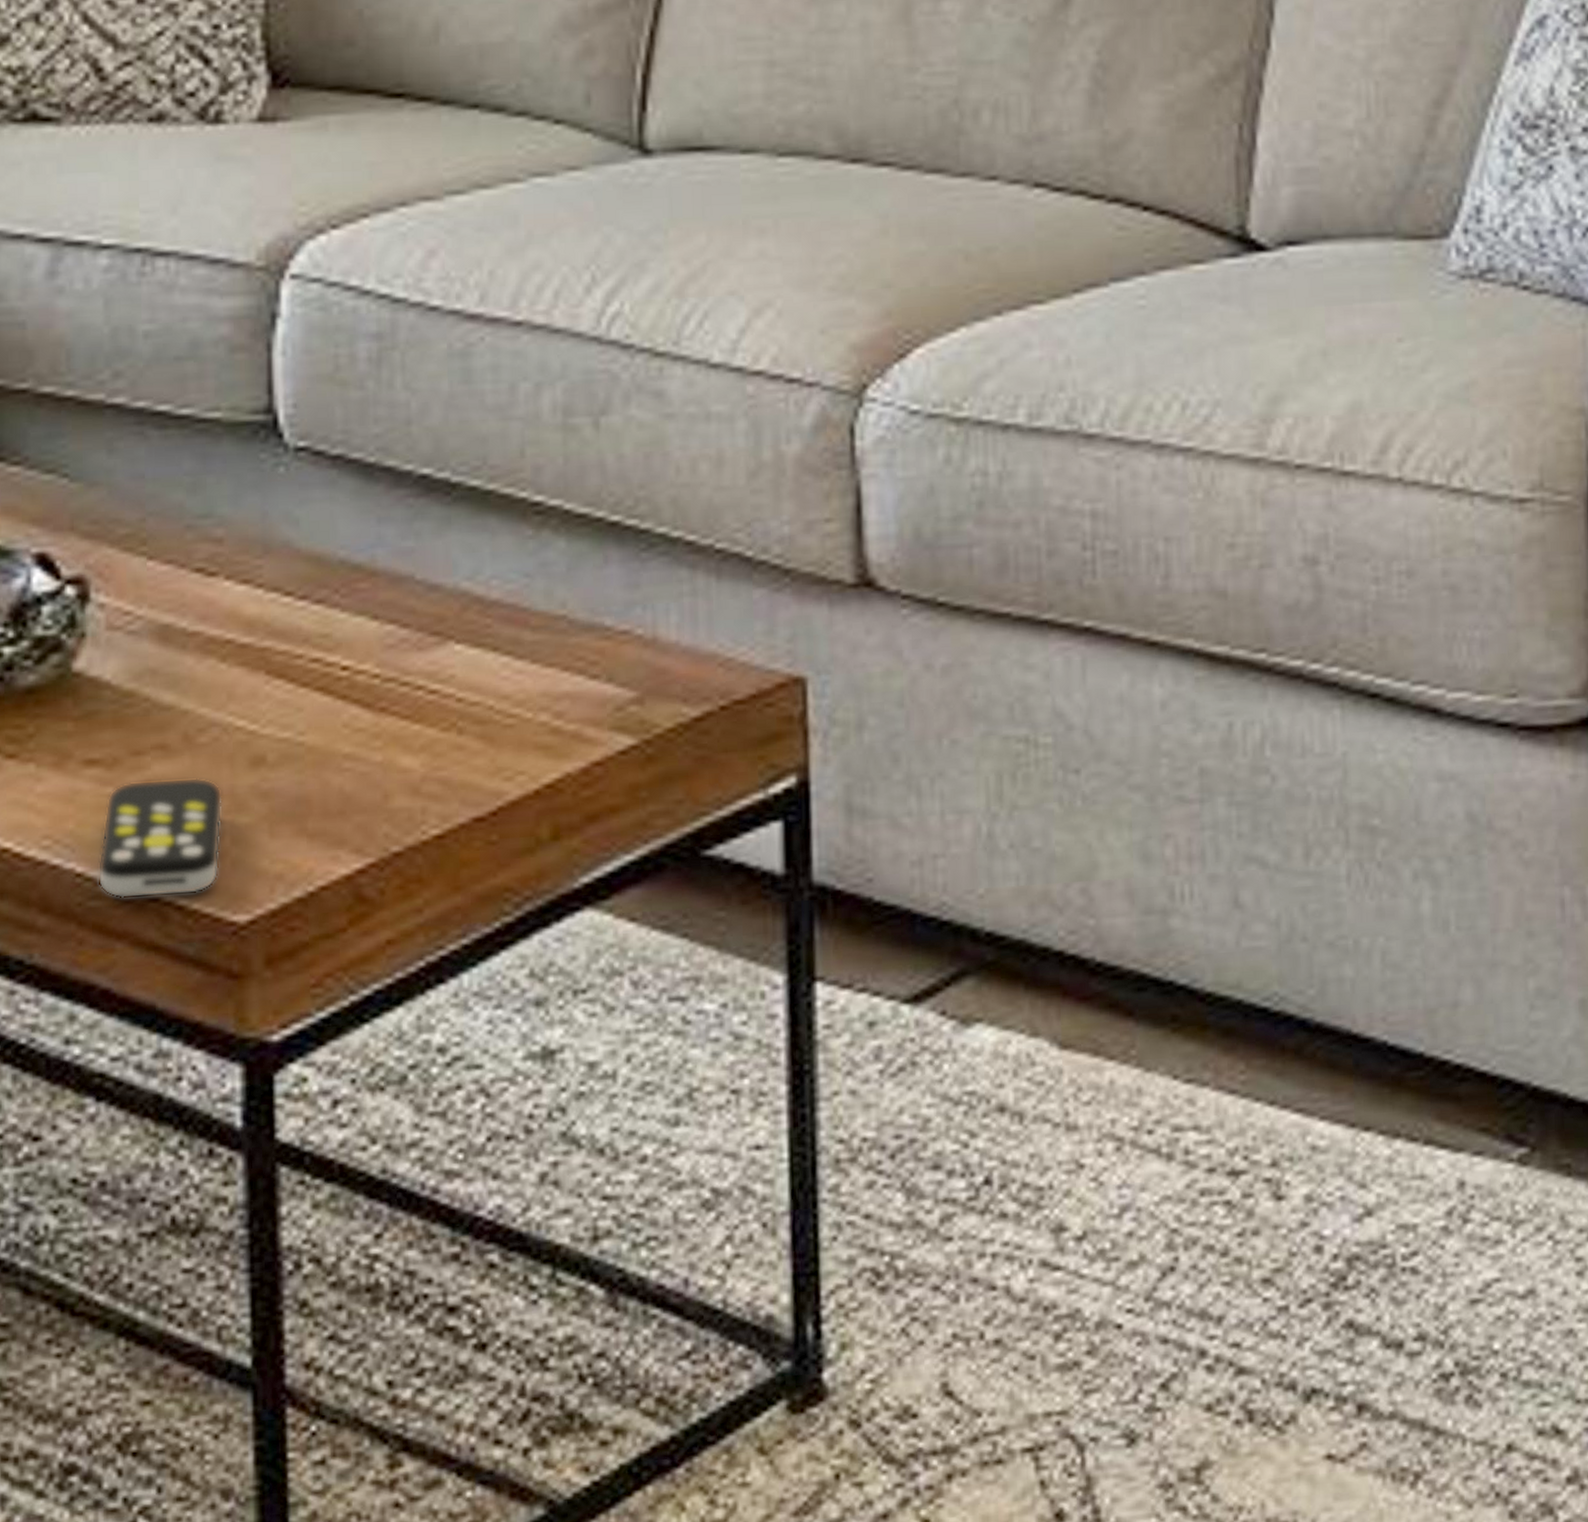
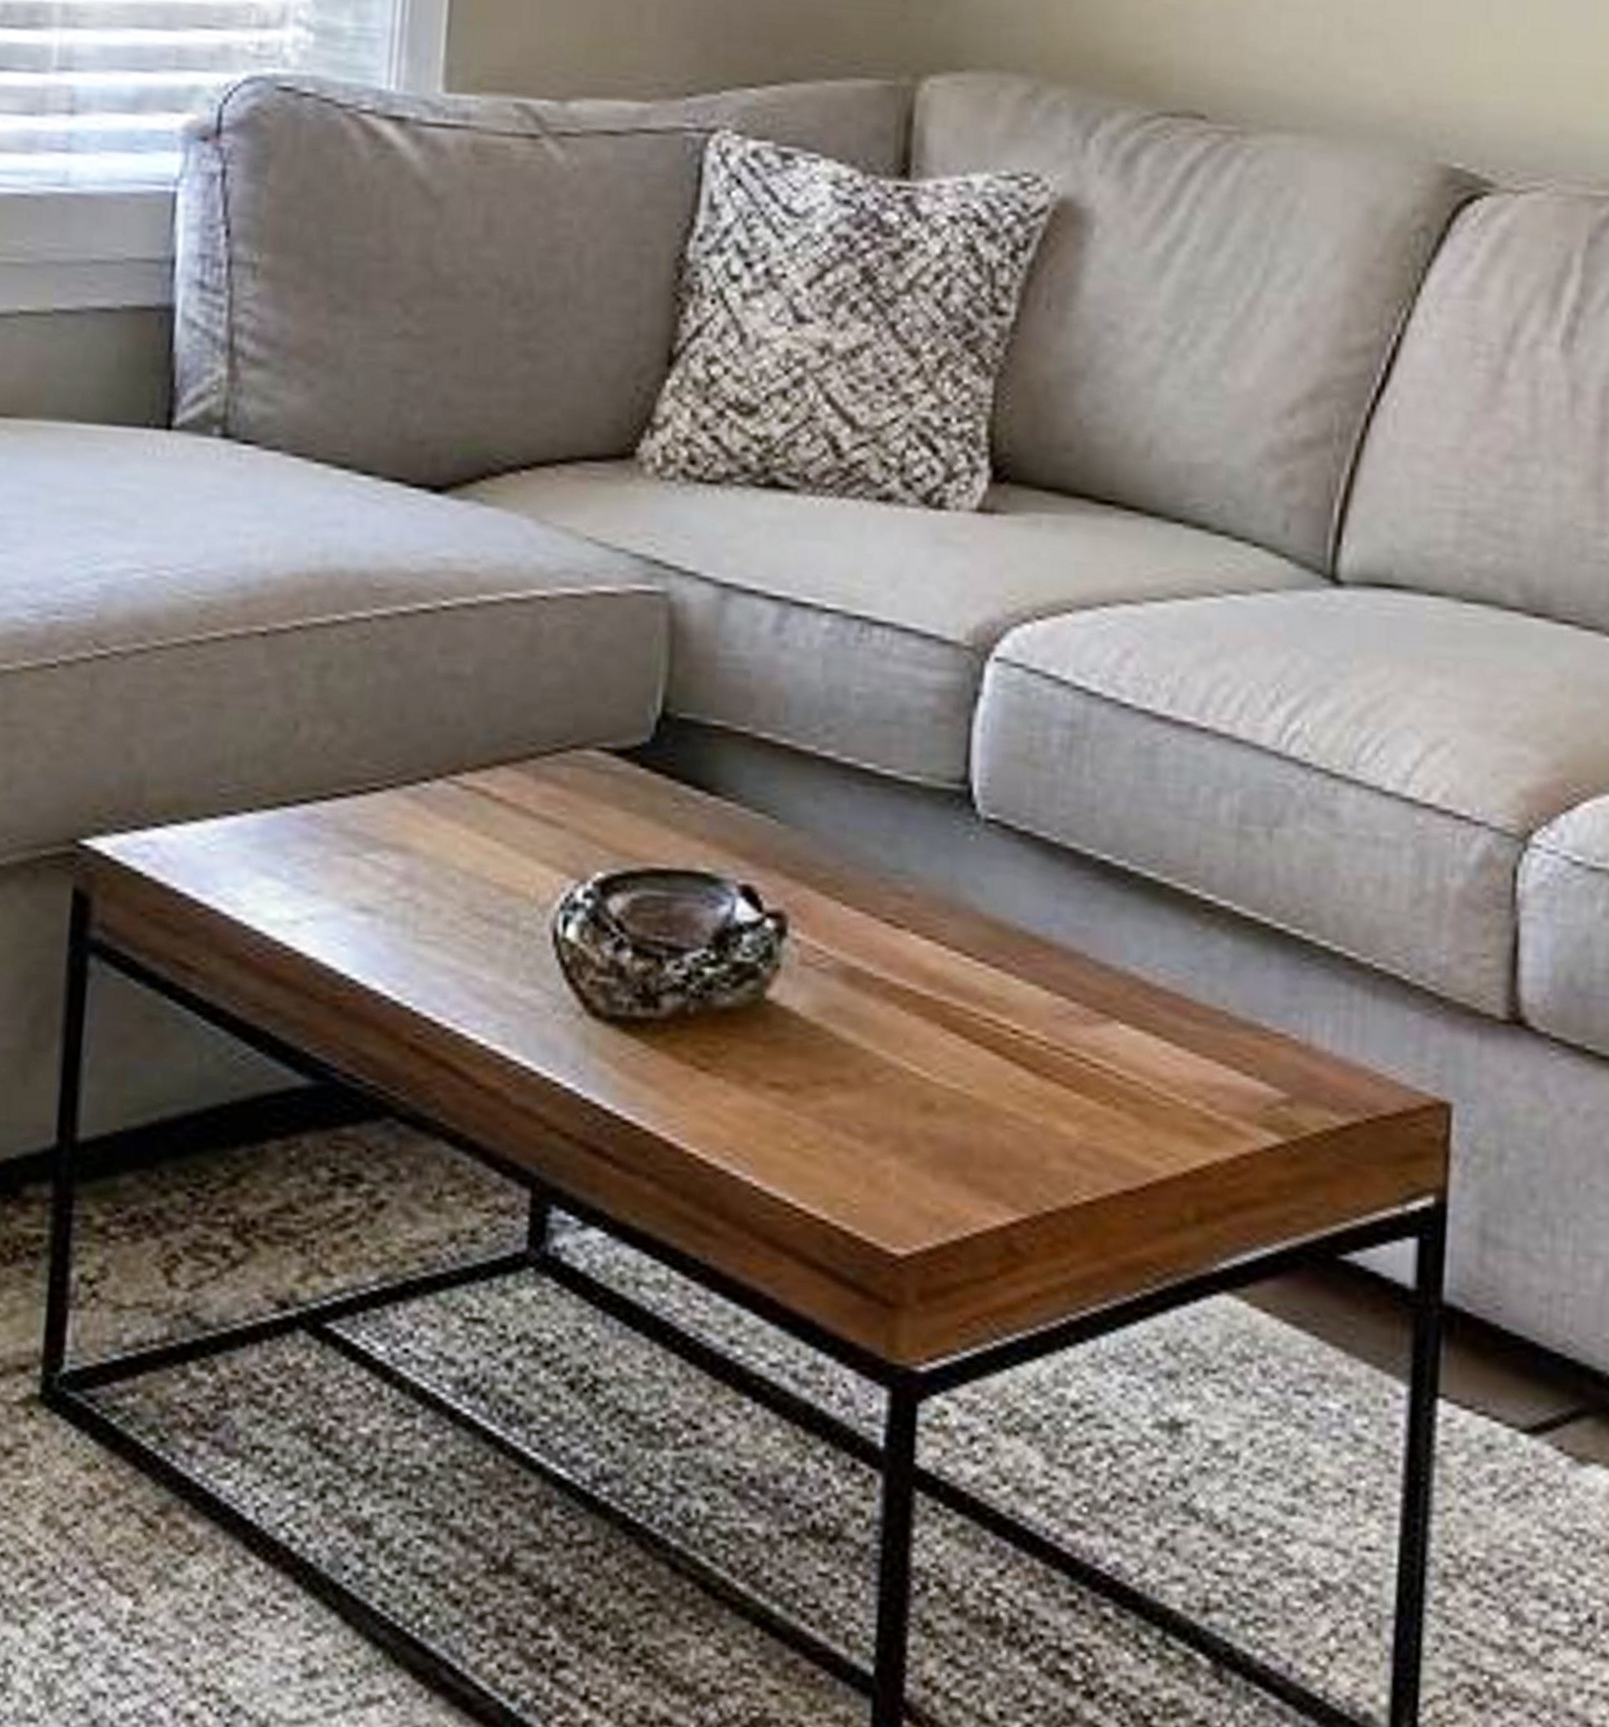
remote control: present [97,777,224,899] -> none [771,1108,893,1223]

